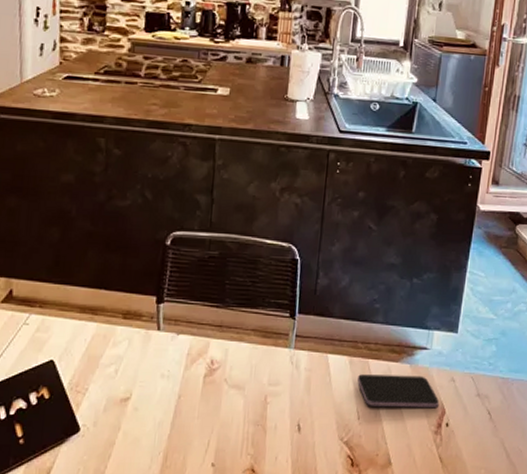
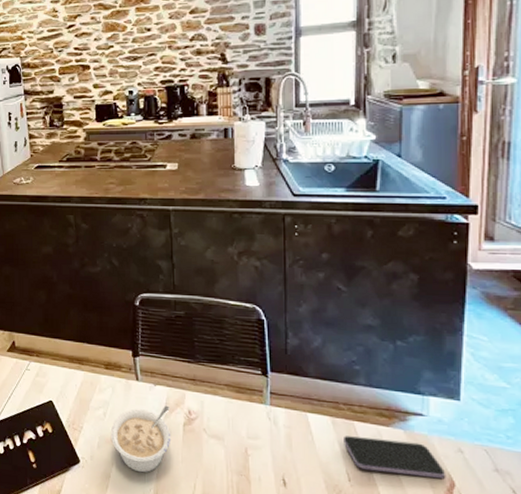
legume: none [120,356,191,435] -> present [110,405,172,473]

